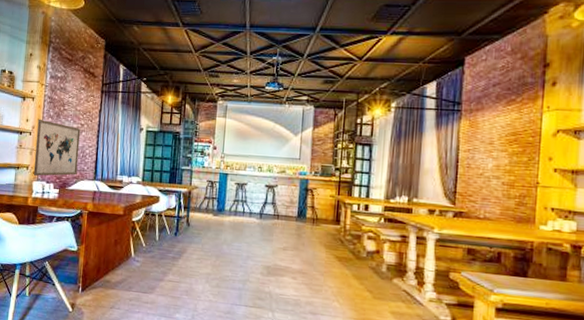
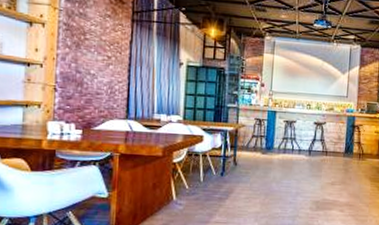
wall art: present [33,119,81,176] -> none [47,48,107,115]

